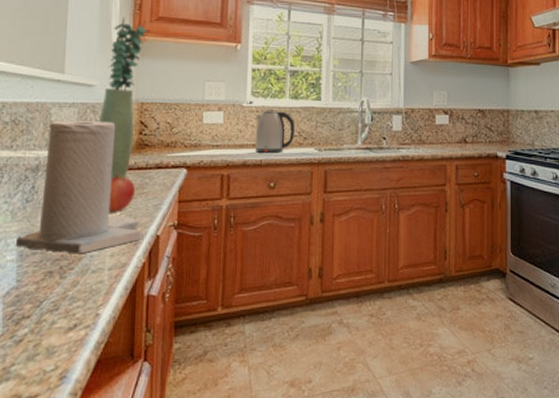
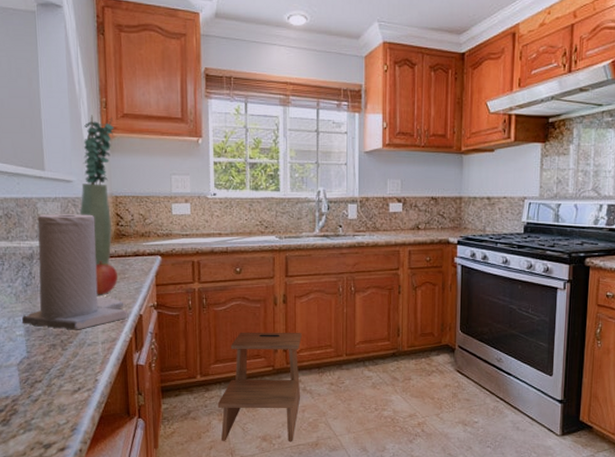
step stool: none [239,255,340,388] -> present [217,332,302,441]
kettle: present [256,110,295,153] -> none [221,201,256,241]

